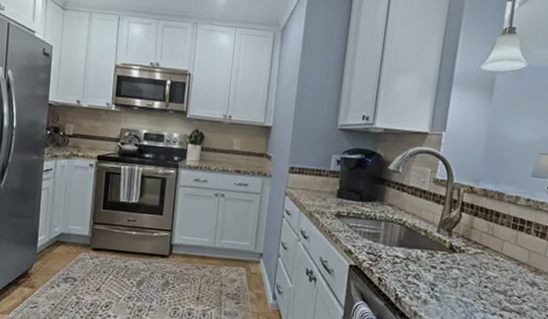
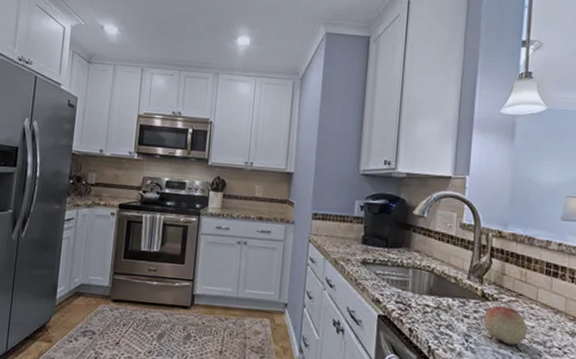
fruit: none [449,257,491,294] -> present [484,305,528,345]

